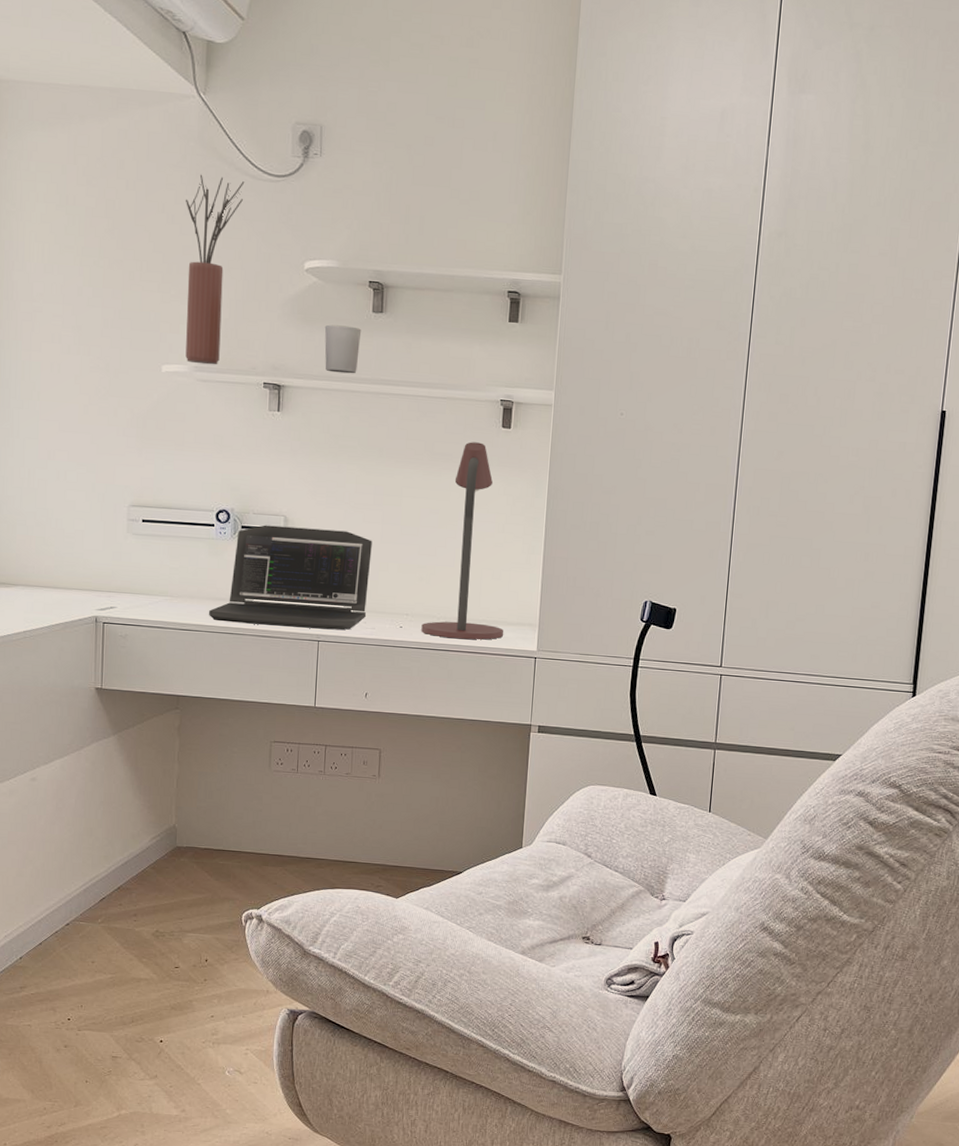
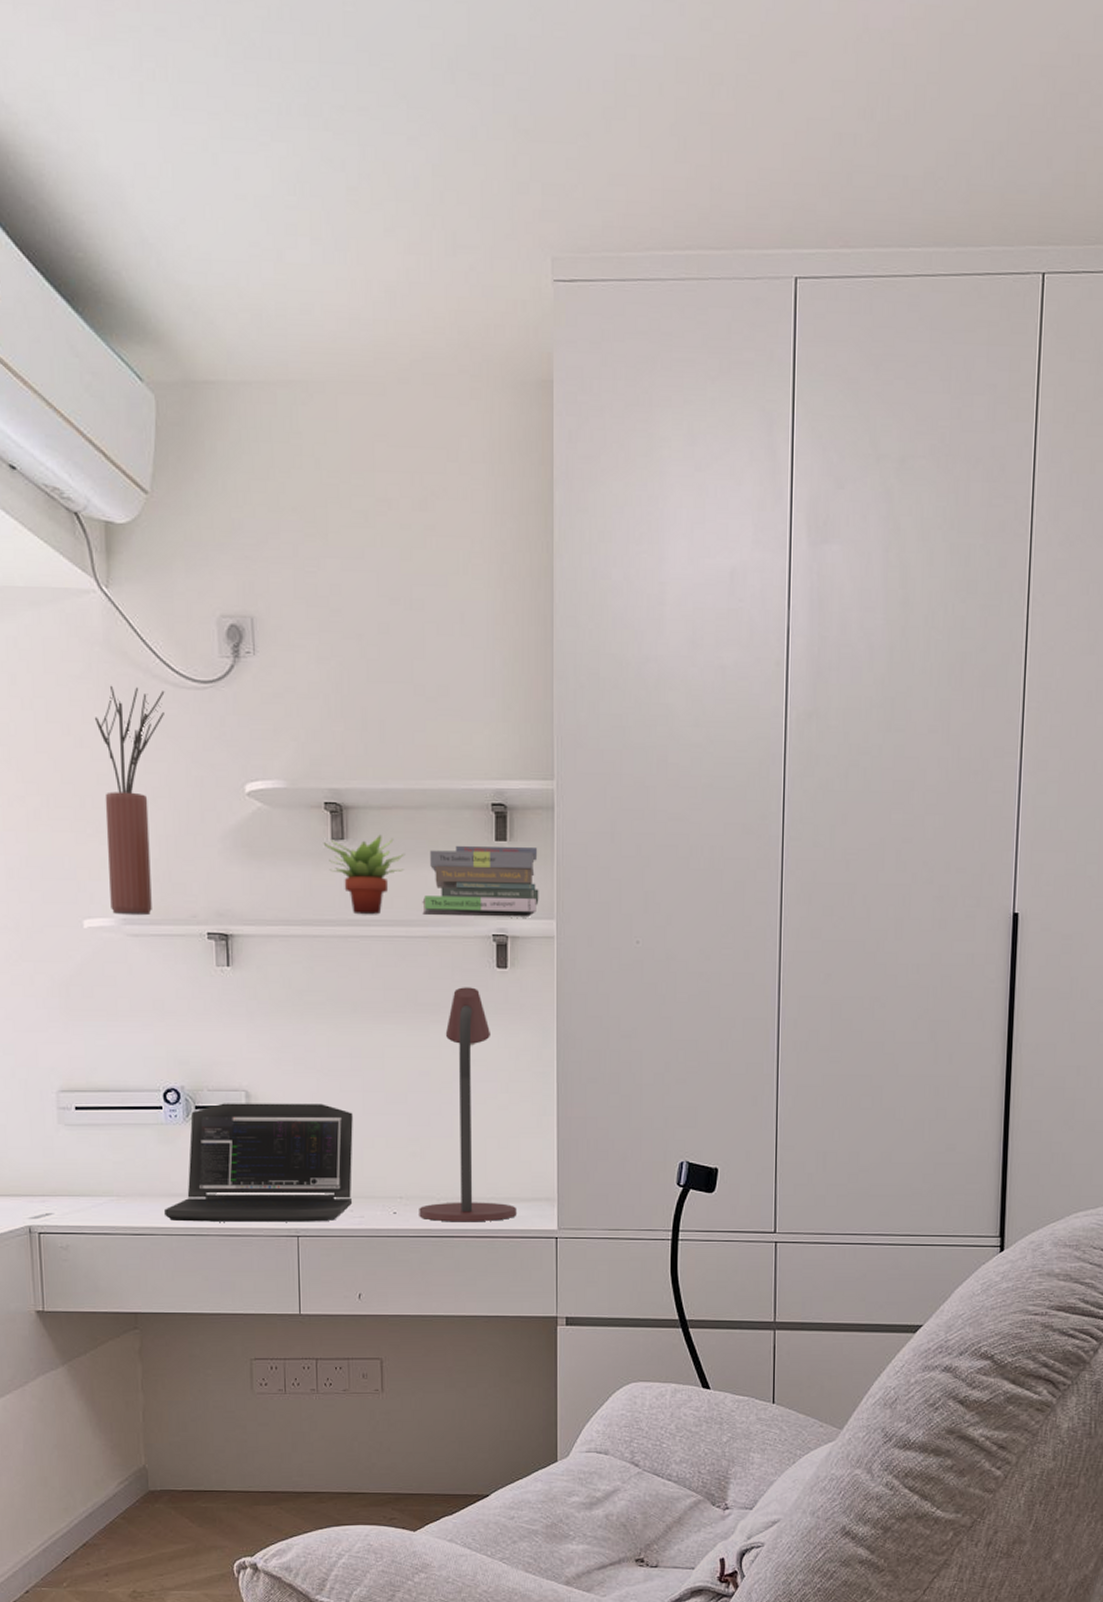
candle holder: present [324,324,362,374] -> none [275,858,320,916]
succulent plant: none [365,310,433,377] -> present [323,834,406,915]
books: none [443,324,544,388] -> present [422,845,539,918]

